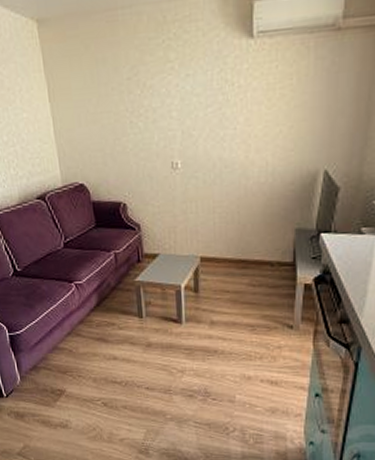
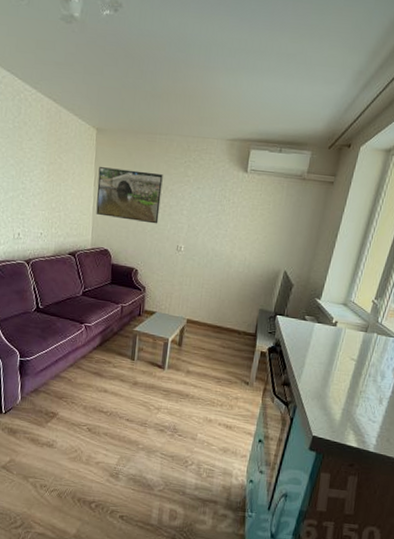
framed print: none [51,66,142,141] -> present [96,167,163,224]

